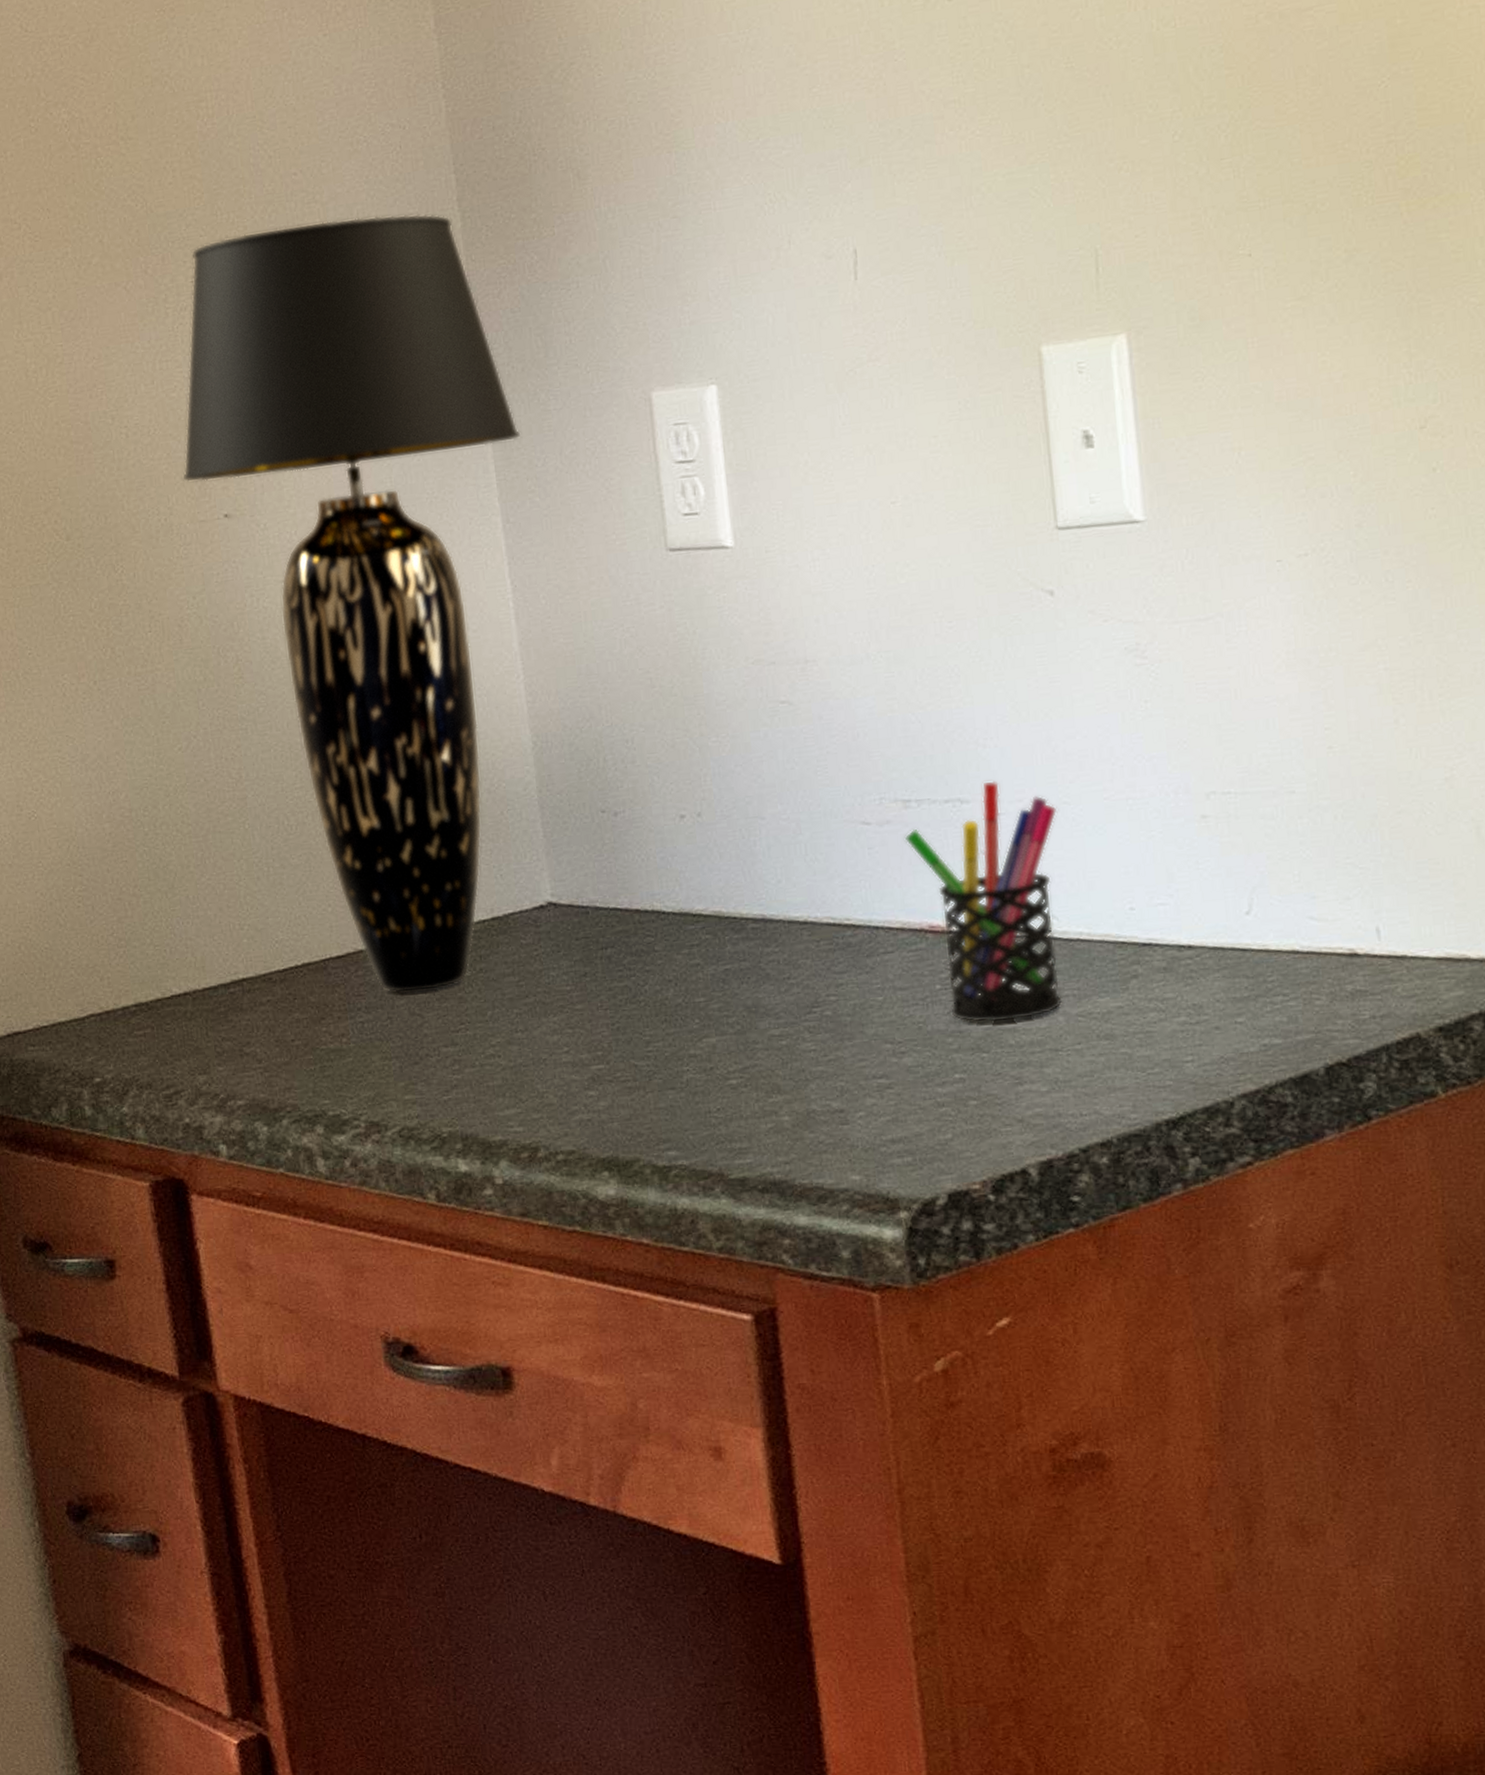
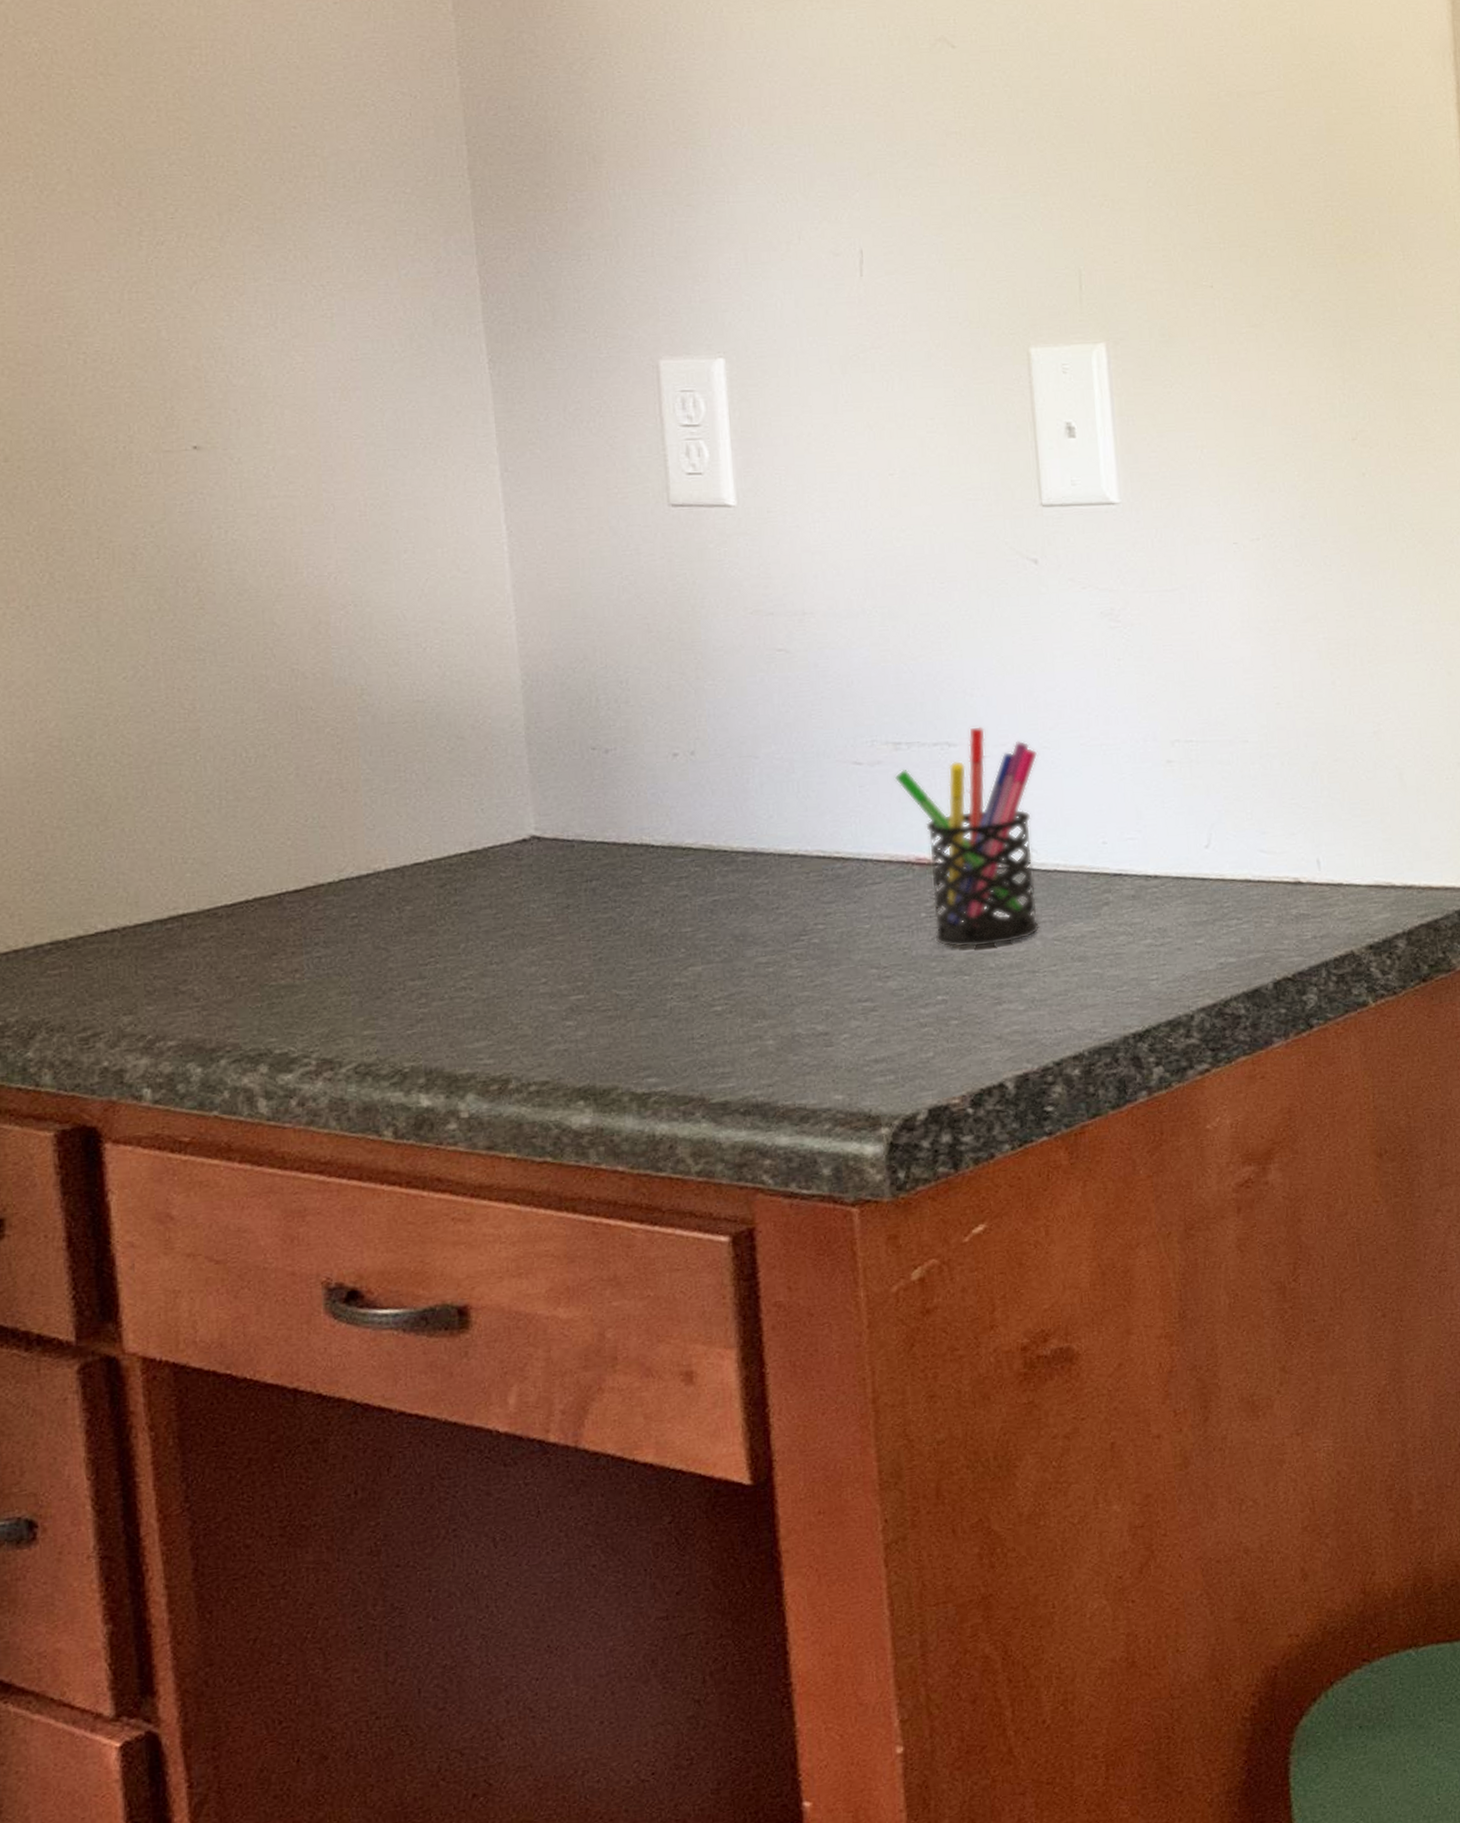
table lamp: present [183,214,520,994] -> none [148,174,523,927]

